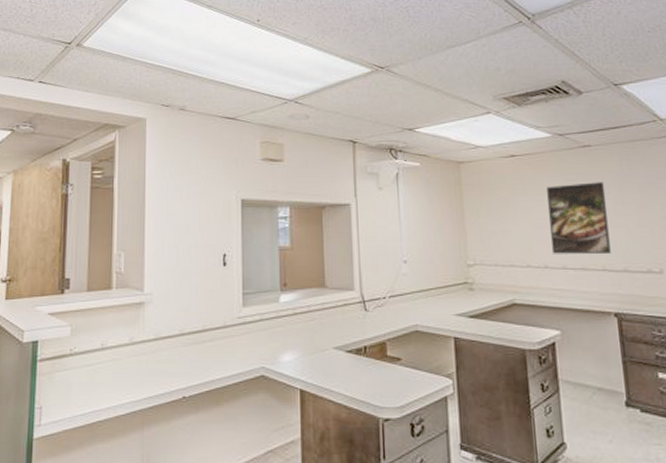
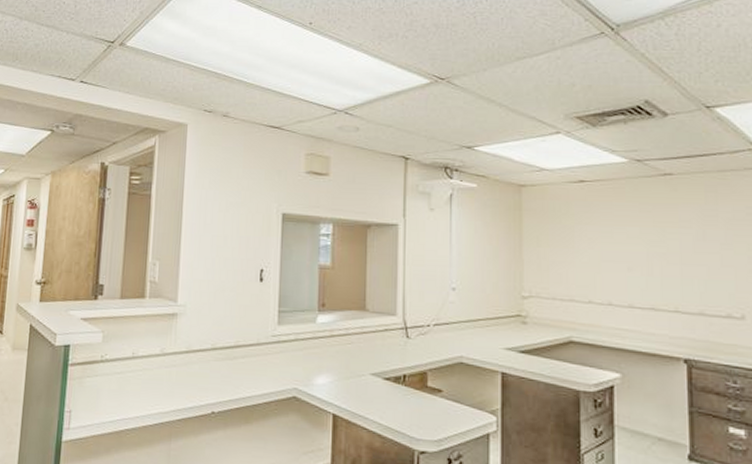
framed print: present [547,182,611,254] -> none [617,214,686,294]

